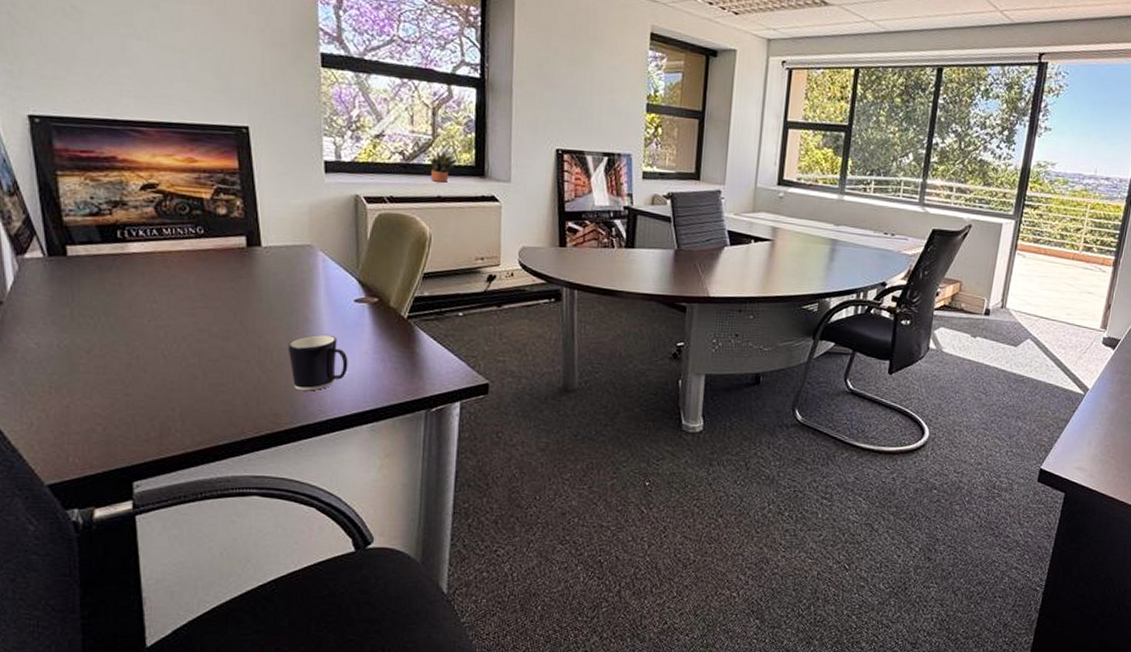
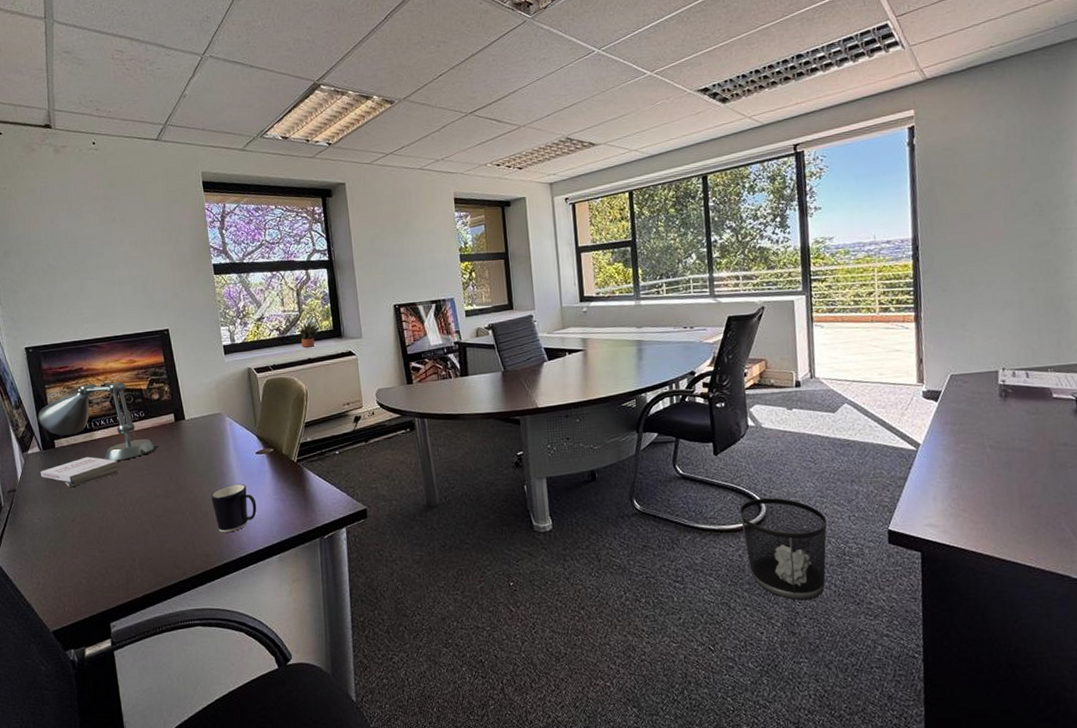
books: none [42,273,161,310] -> present [40,456,119,488]
desk lamp: none [43,180,219,286] -> present [38,381,157,461]
waste bin: none [900,423,986,528] -> present [740,497,827,600]

